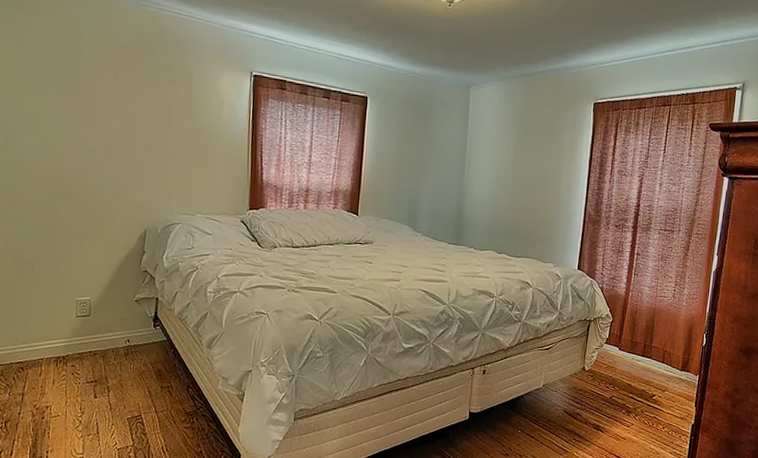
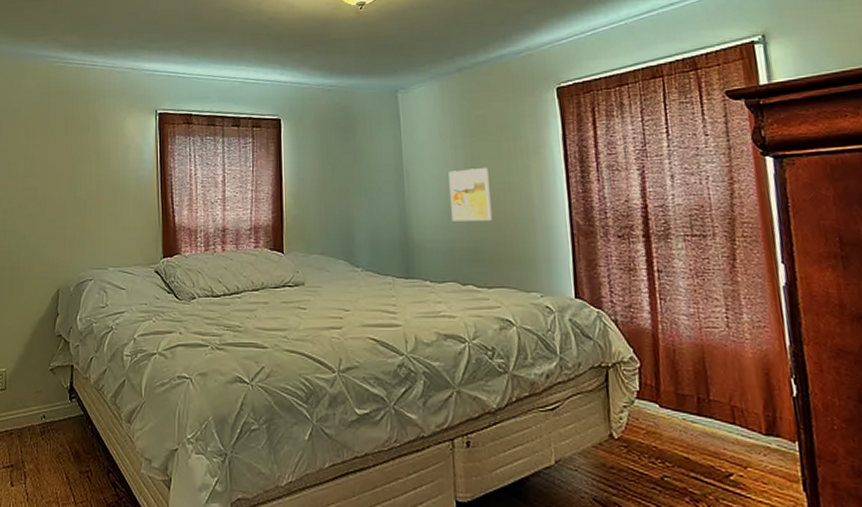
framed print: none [498,161,532,205] -> present [449,167,492,222]

